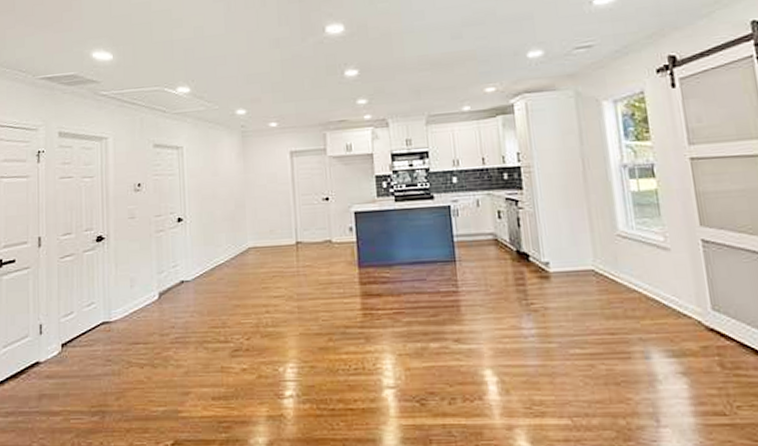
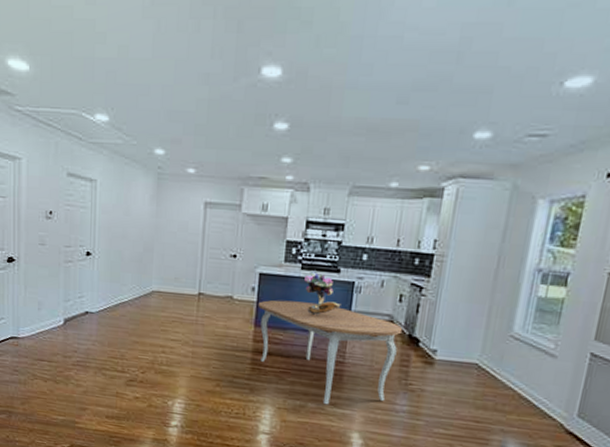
dining table: none [358,233,510,343] -> present [258,299,403,405]
bouquet: none [400,199,443,246] -> present [304,269,343,315]

